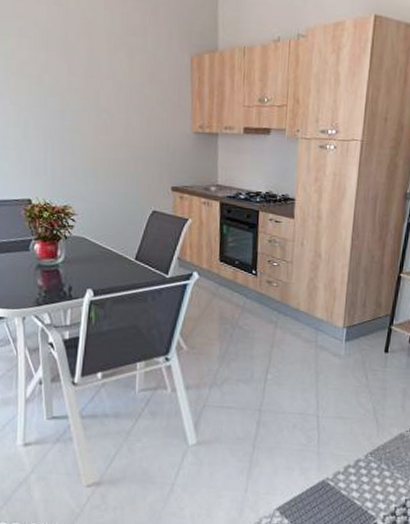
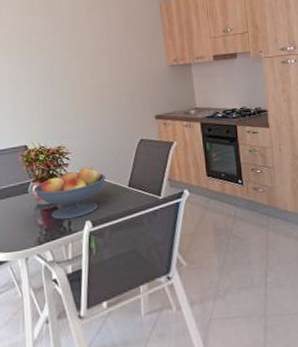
fruit bowl: none [35,231,112,284] -> present [33,165,106,220]

